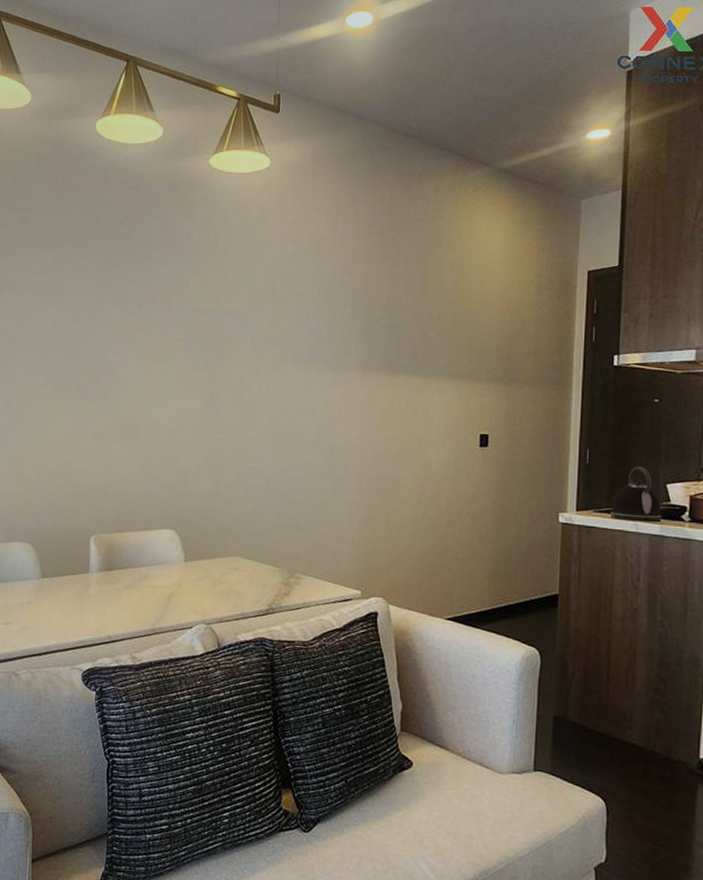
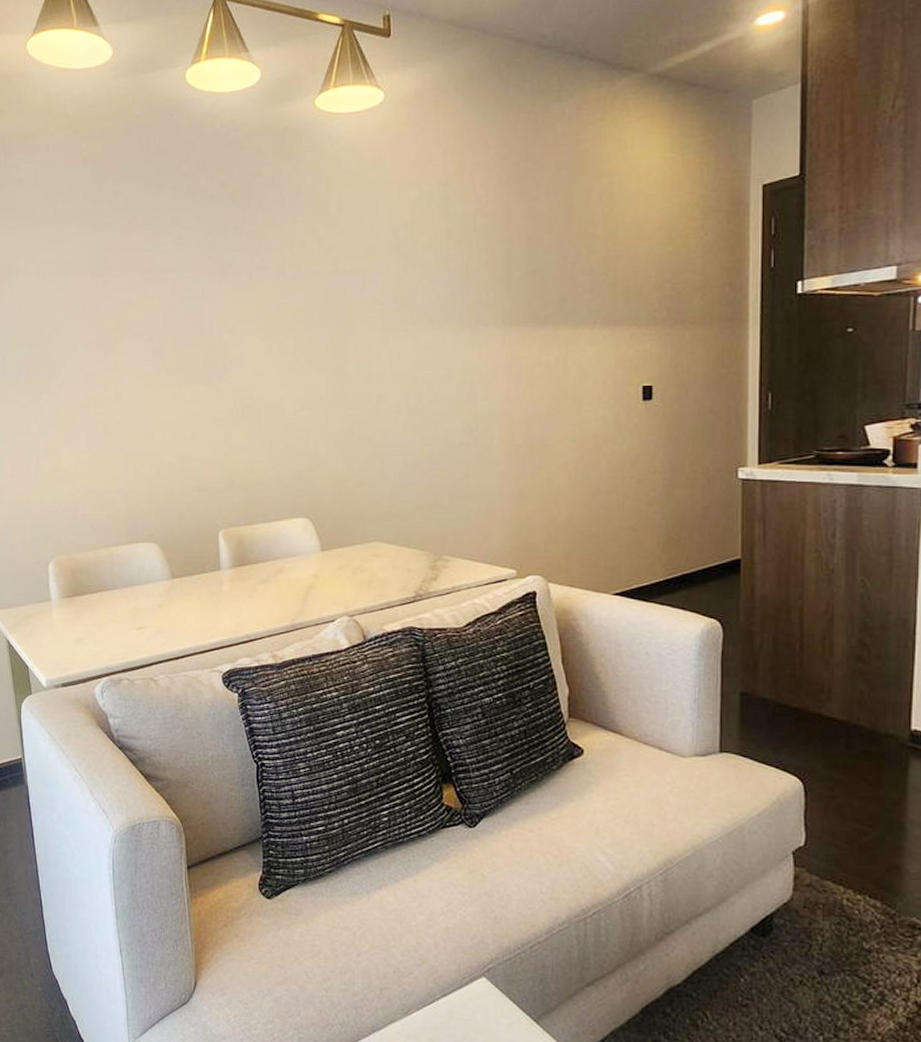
kettle: present [609,466,662,523] -> none [797,407,860,472]

